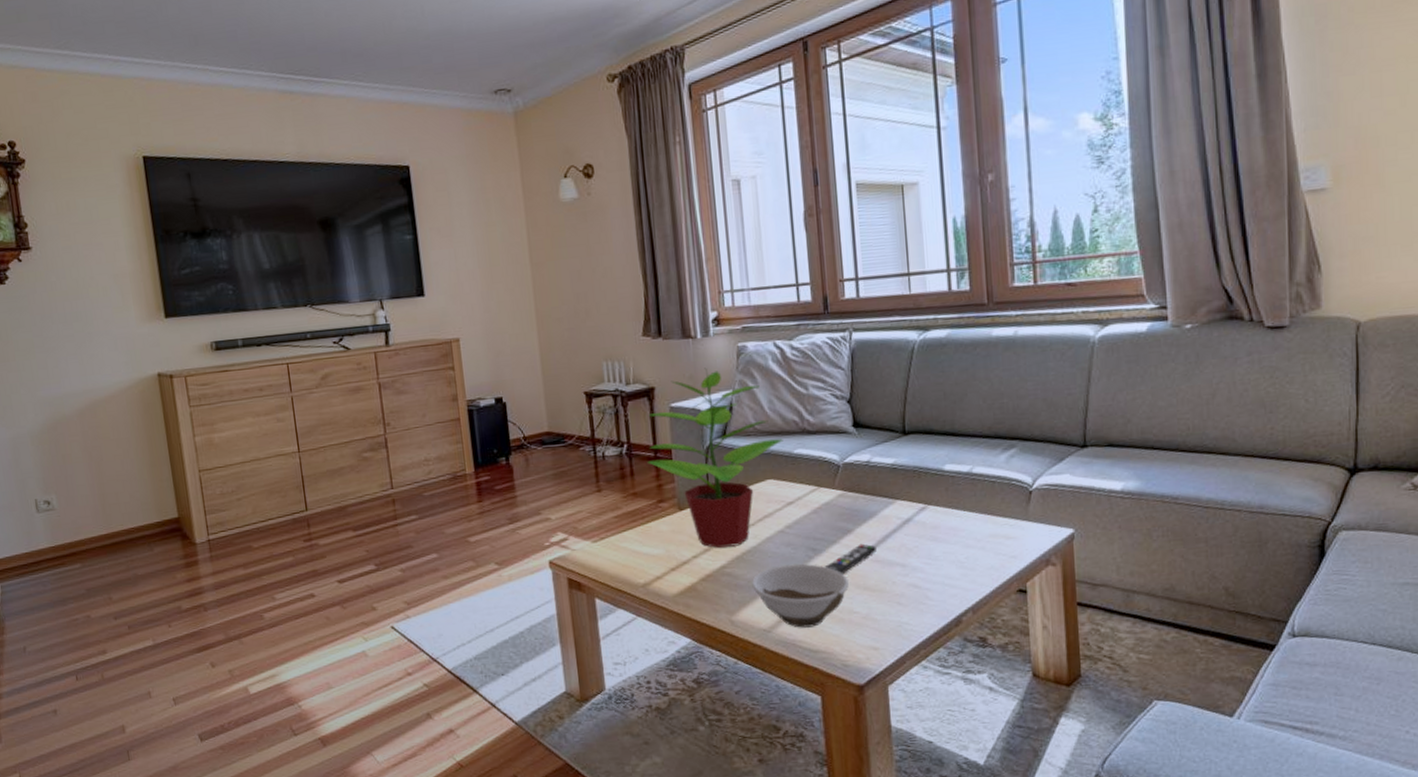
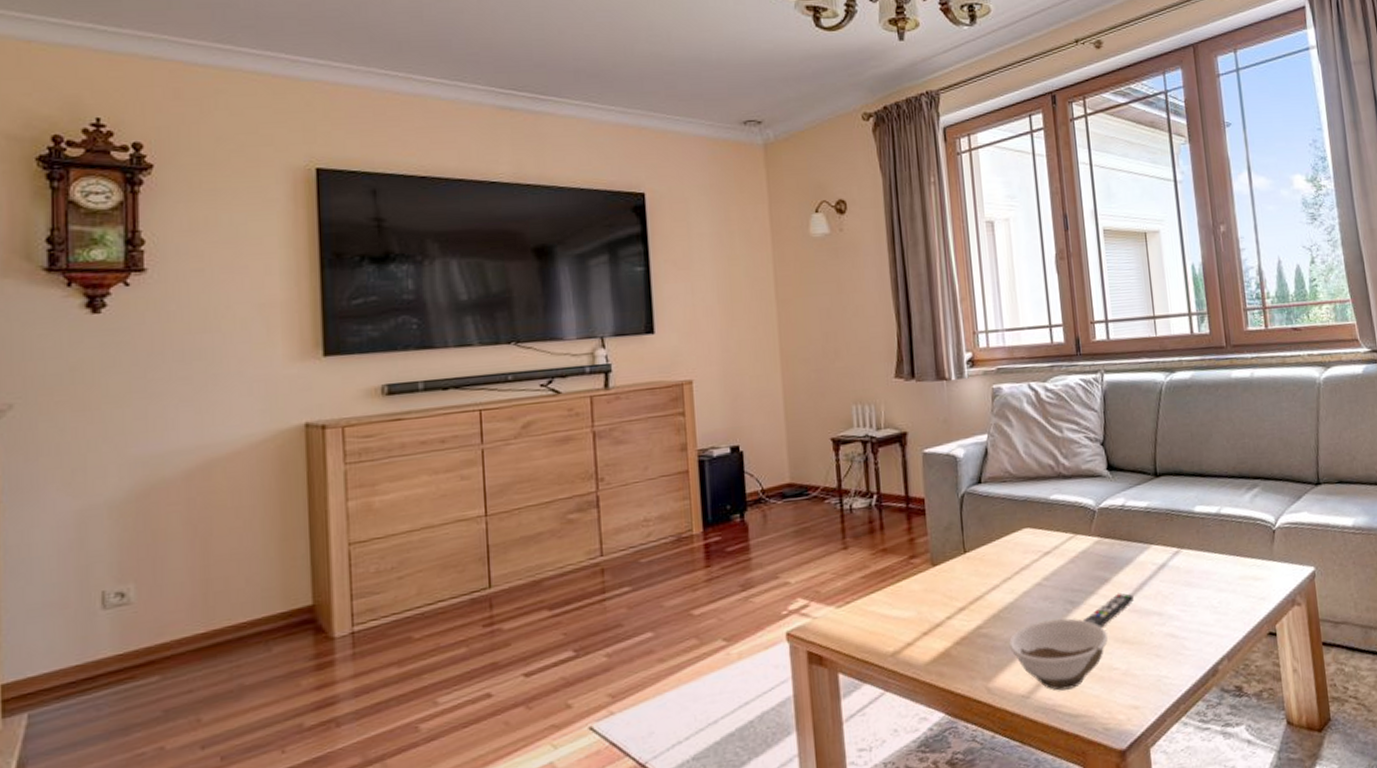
potted plant: present [647,368,783,548] -> none [898,411,1039,607]

